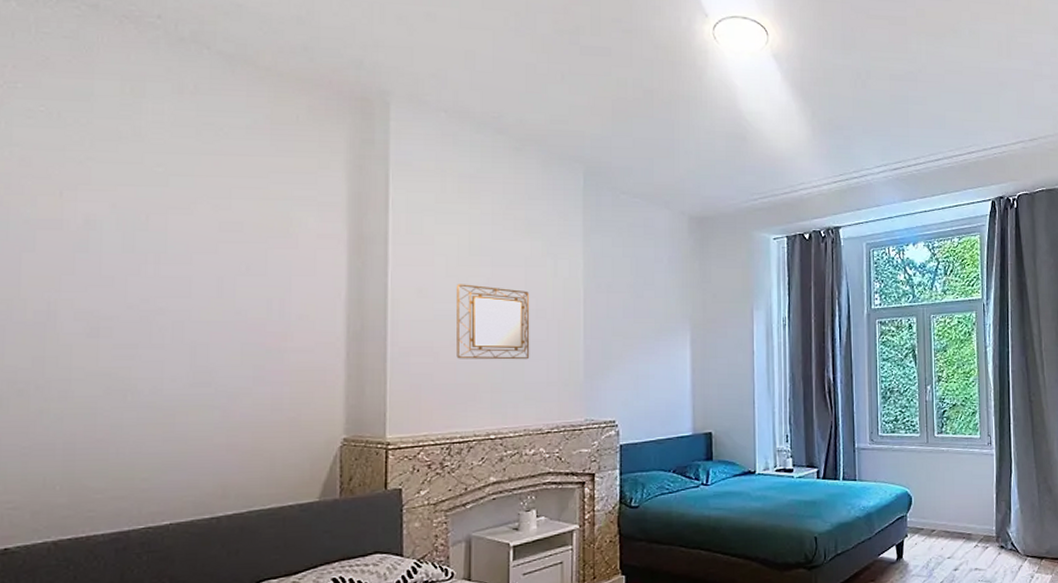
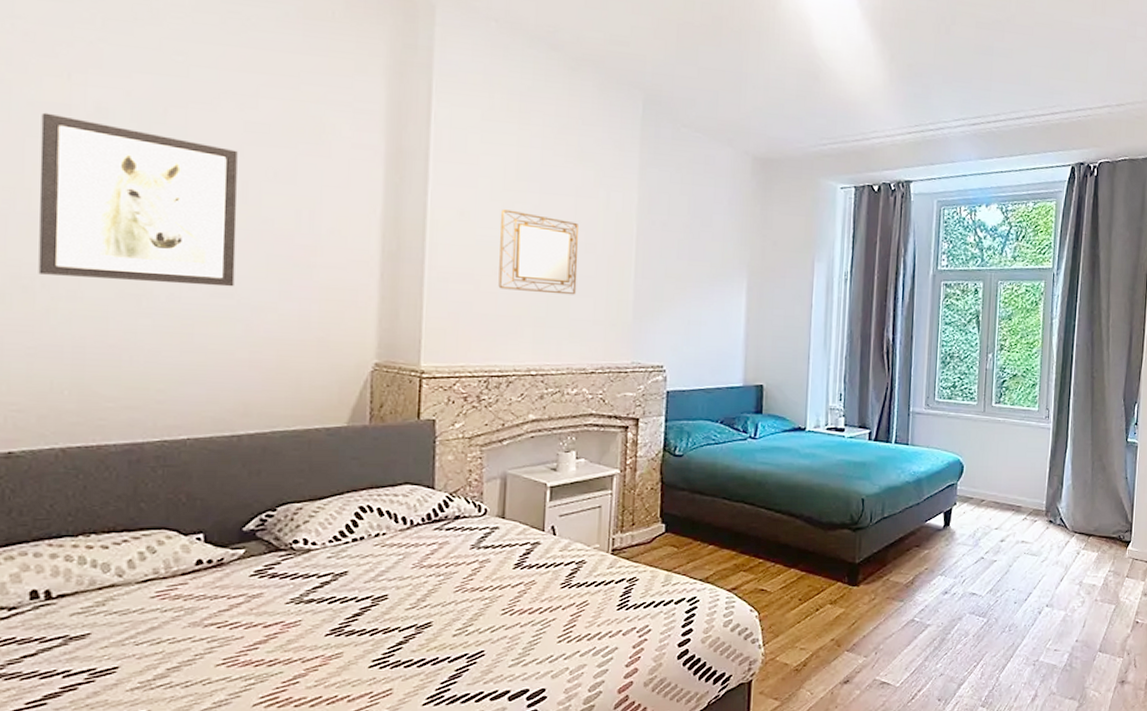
wall art: none [33,228,214,378] -> present [38,112,238,287]

